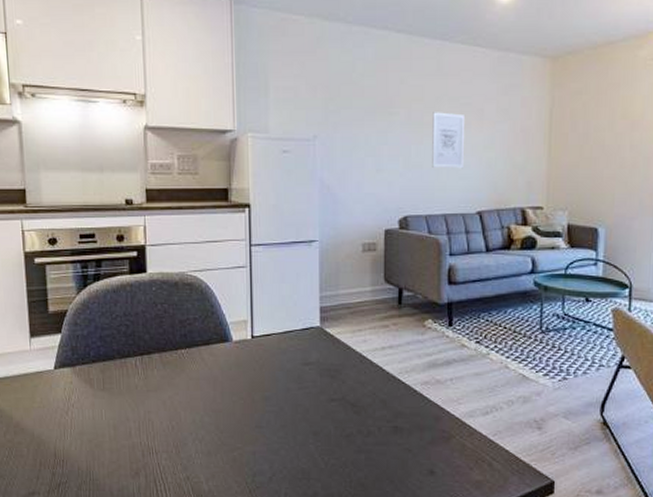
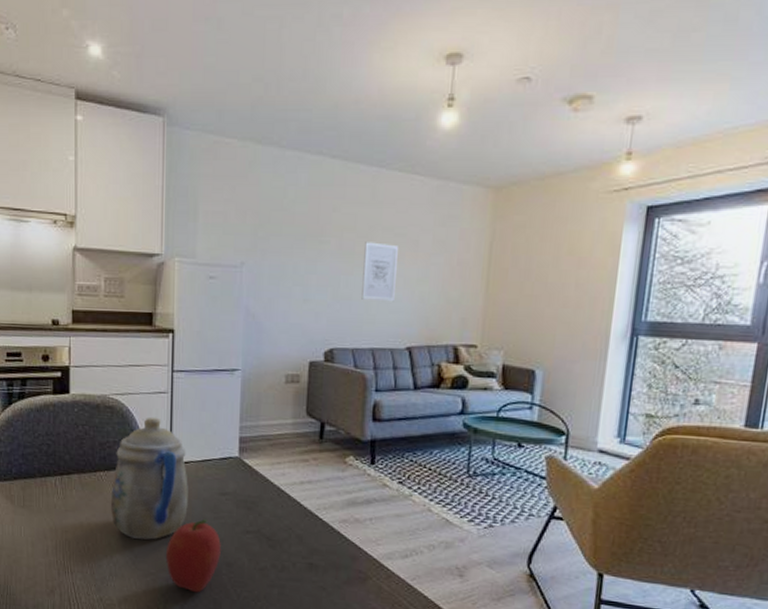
teapot: none [193,291,272,414] -> present [110,417,188,540]
fruit: none [251,390,307,464] -> present [165,519,221,593]

